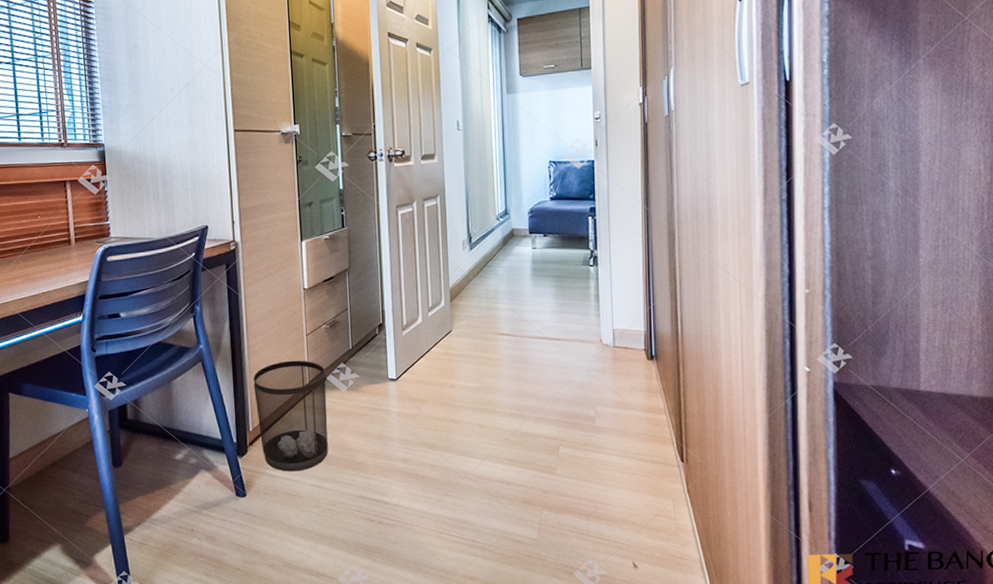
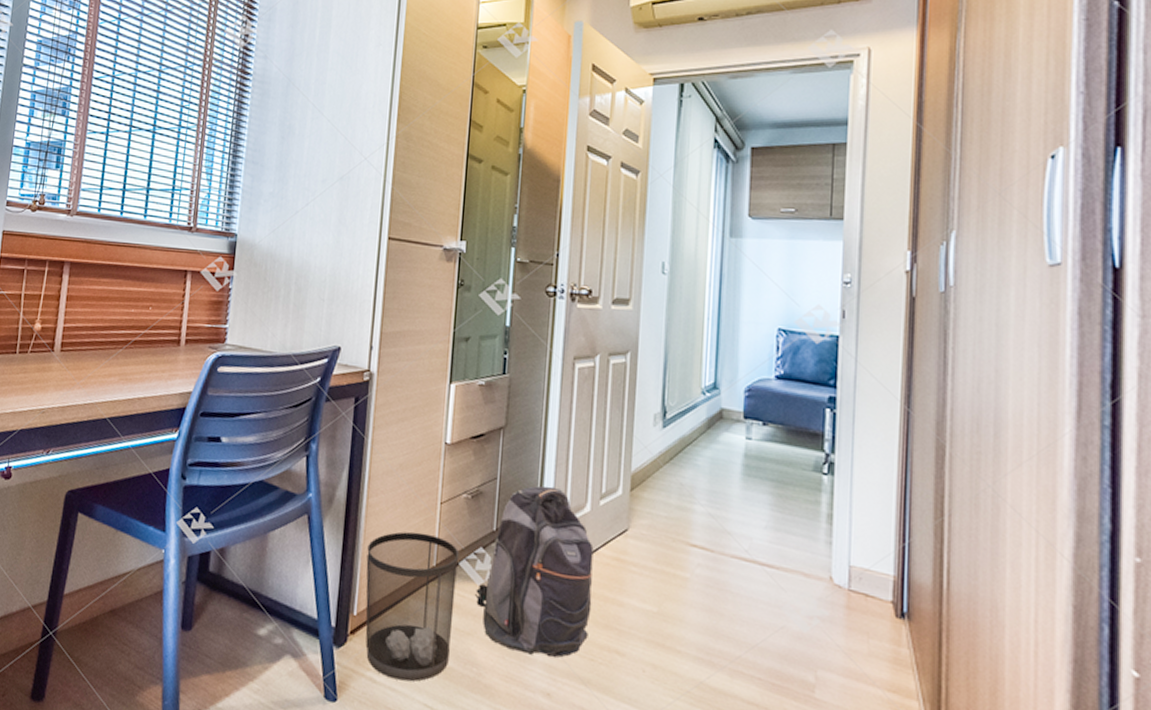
backpack: none [341,308,431,435] -> present [474,486,594,658]

